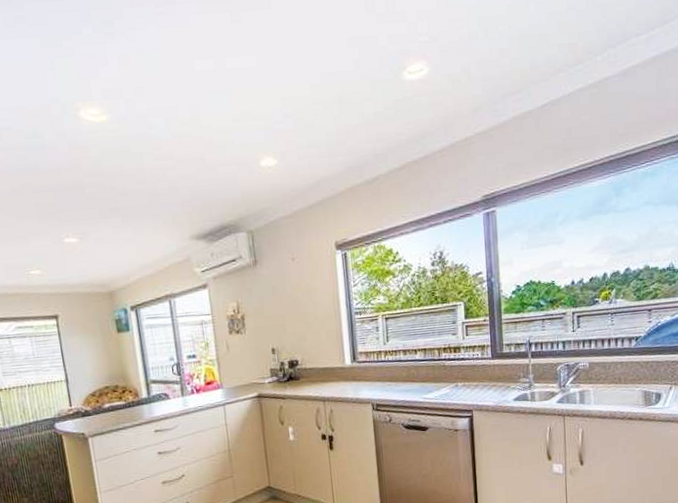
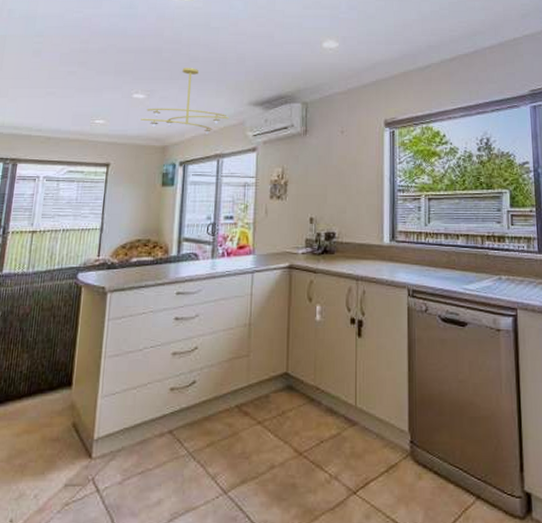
ceiling light fixture: none [79,203,174,275] -> present [141,68,230,135]

